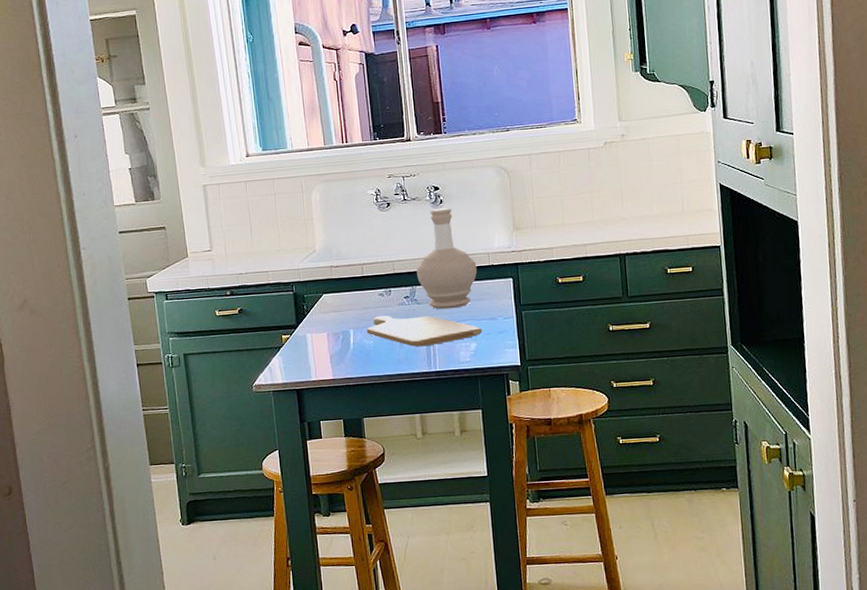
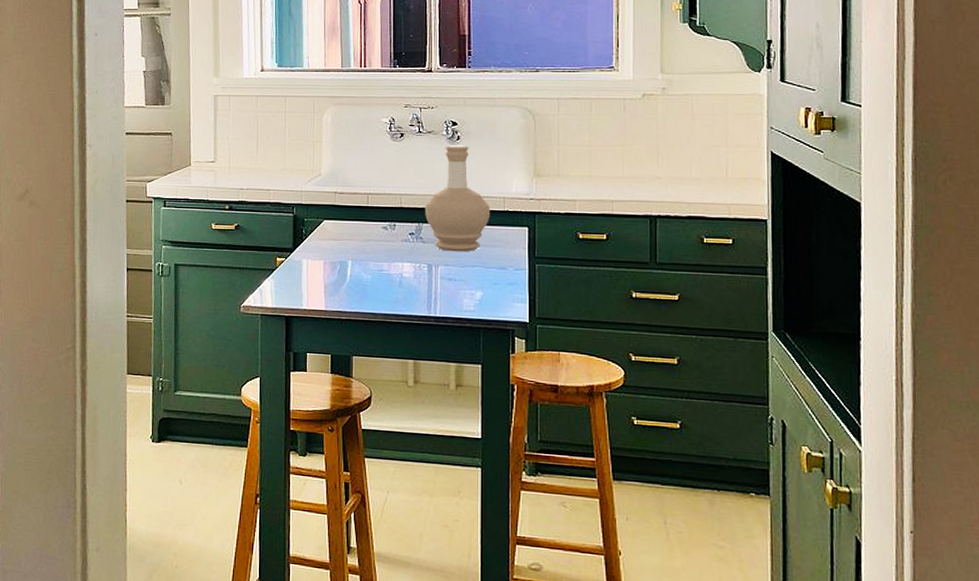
chopping board: present [366,315,483,347] -> none [365,250,490,289]

